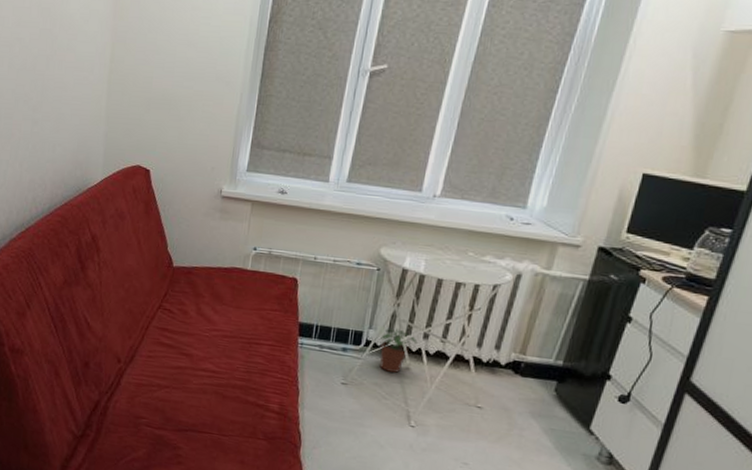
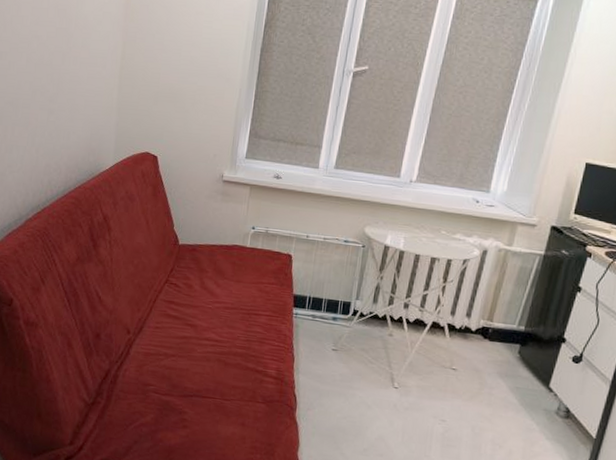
potted plant: present [380,328,418,373] -> none [366,299,399,339]

